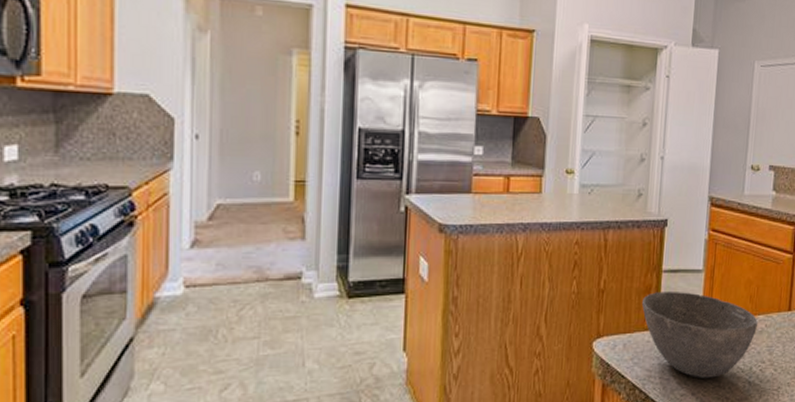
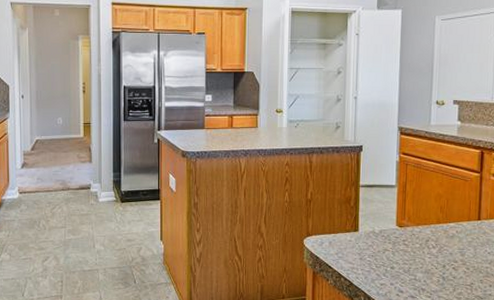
bowl: present [641,291,758,378] -> none [343,201,449,272]

